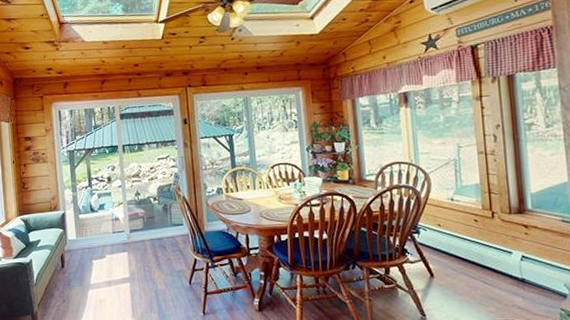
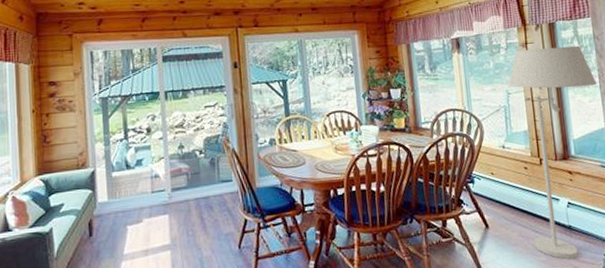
floor lamp: none [460,97,561,312] -> present [509,45,597,260]

